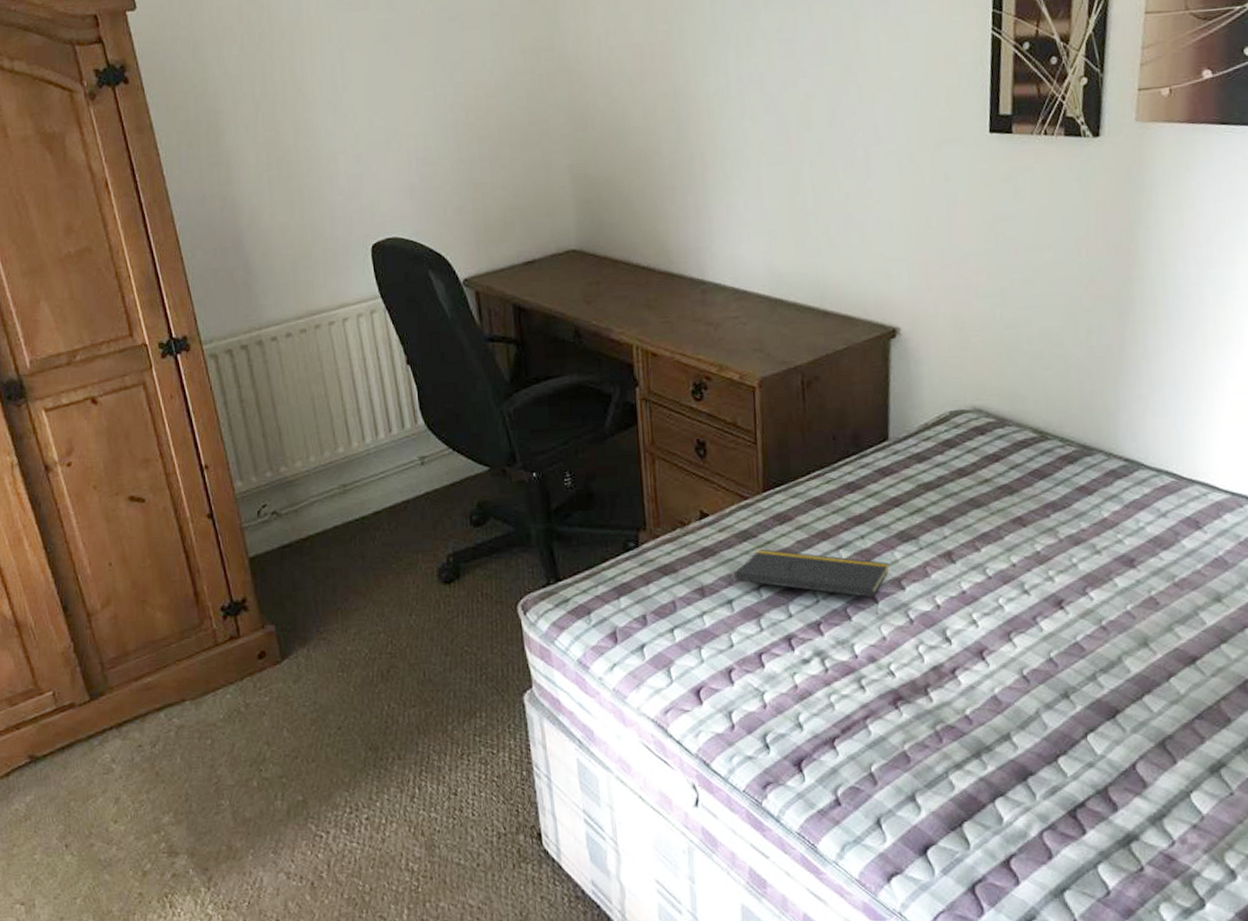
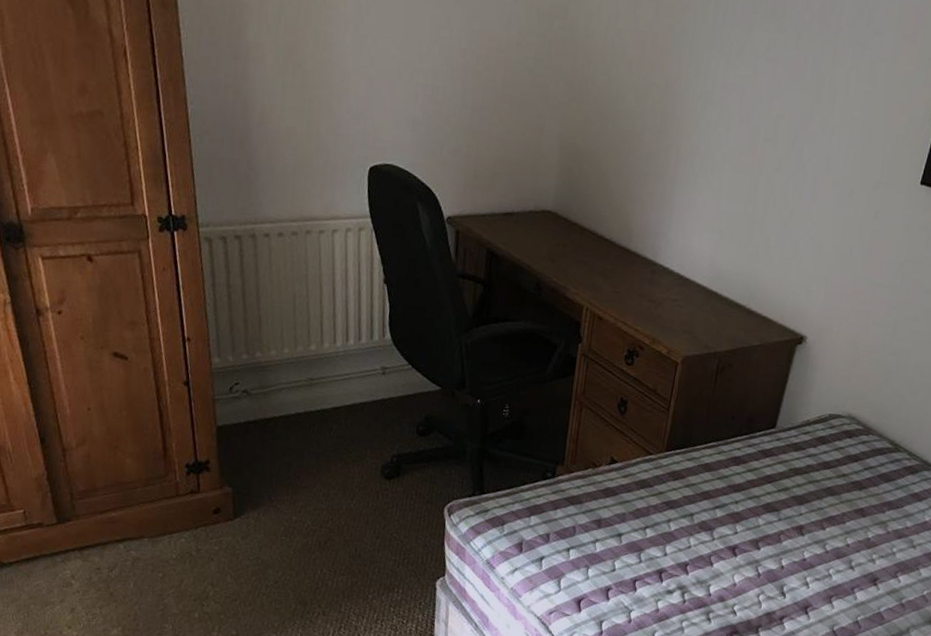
notepad: present [734,548,890,615] -> none [628,497,753,565]

